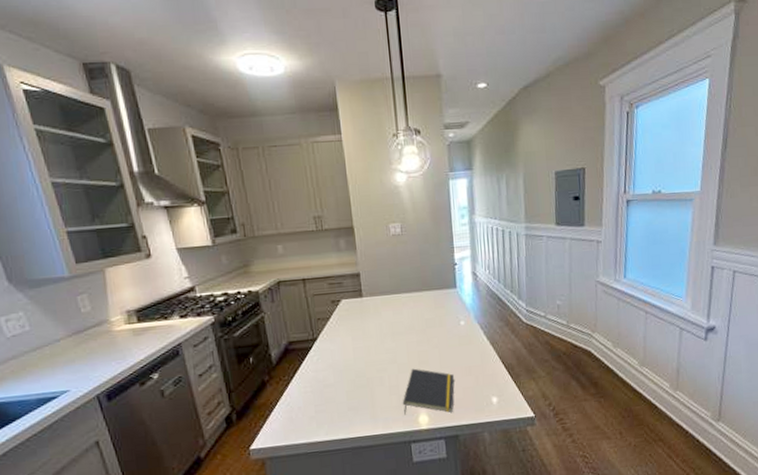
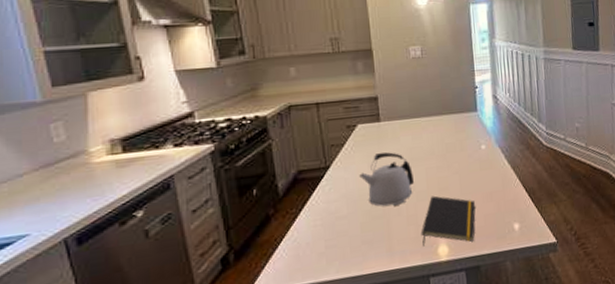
kettle: none [344,326,395,377] -> present [359,152,414,206]

